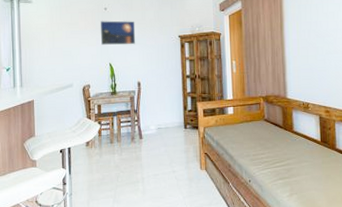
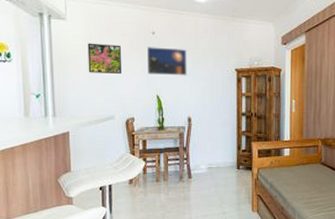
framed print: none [50,21,79,47] -> present [87,43,122,74]

